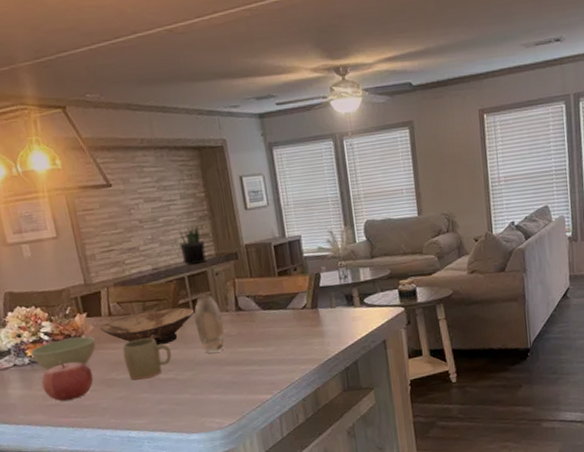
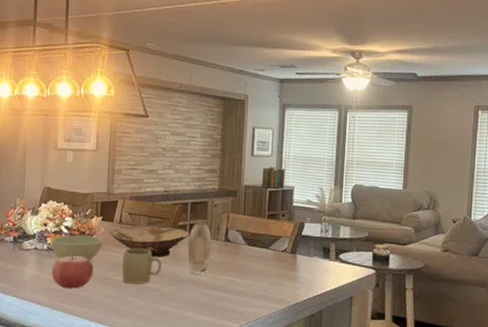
planter: present [177,225,206,265] -> none [190,161,212,194]
books: none [261,217,291,244] -> present [262,166,286,189]

